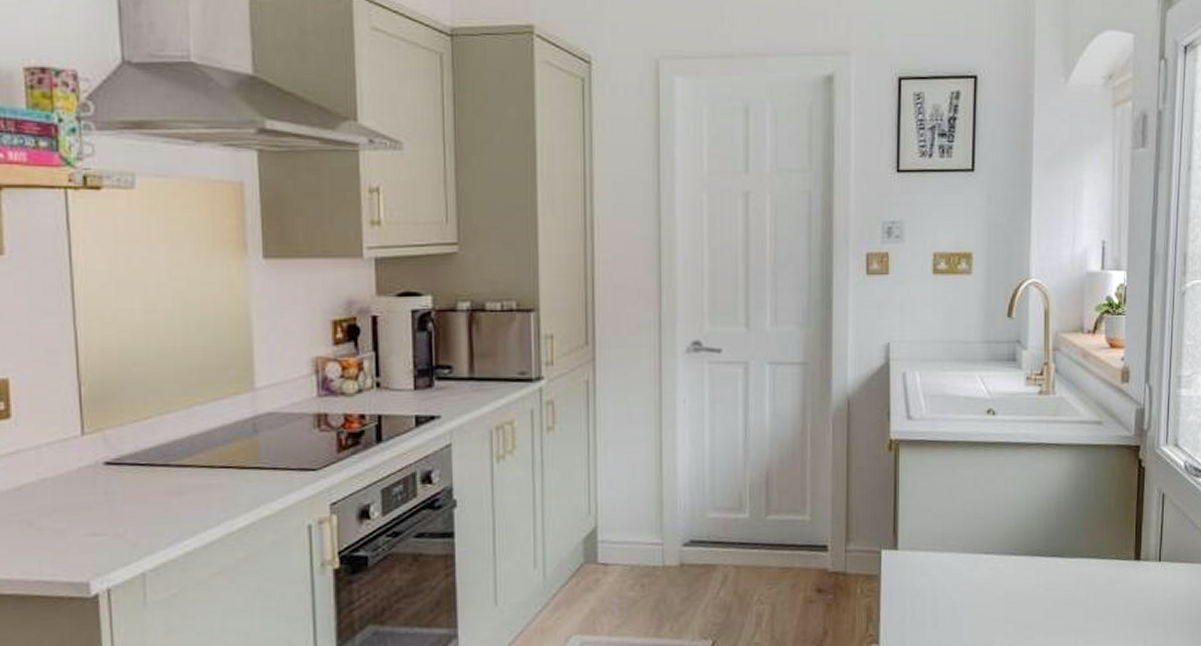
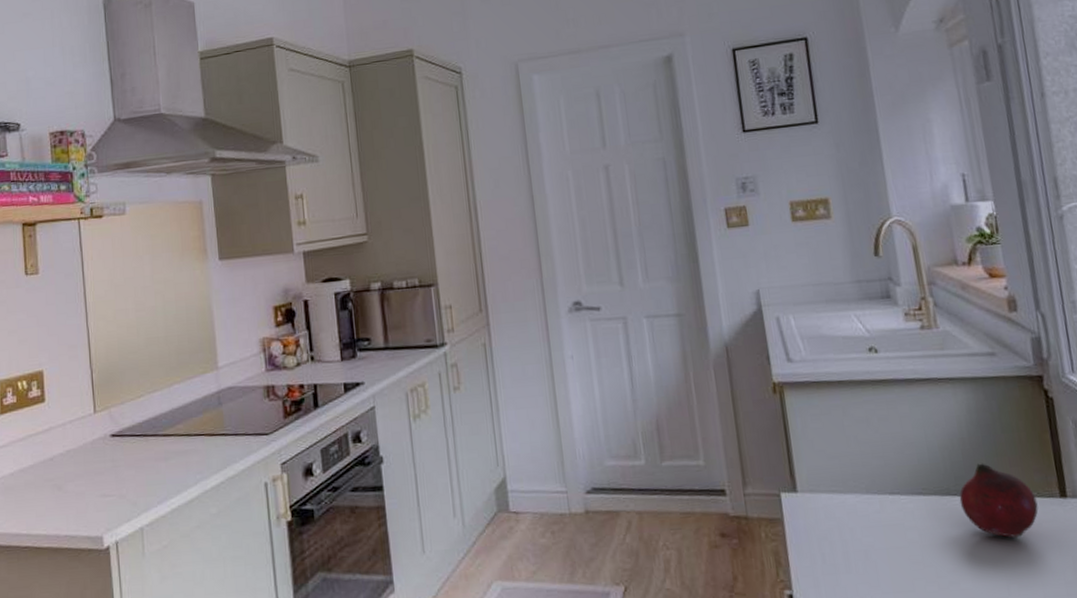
fruit: none [1046,526,1114,597] -> present [959,463,1039,539]

